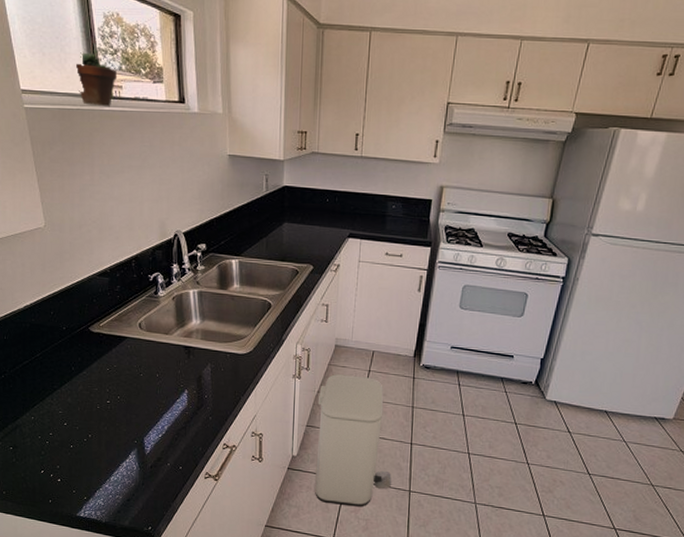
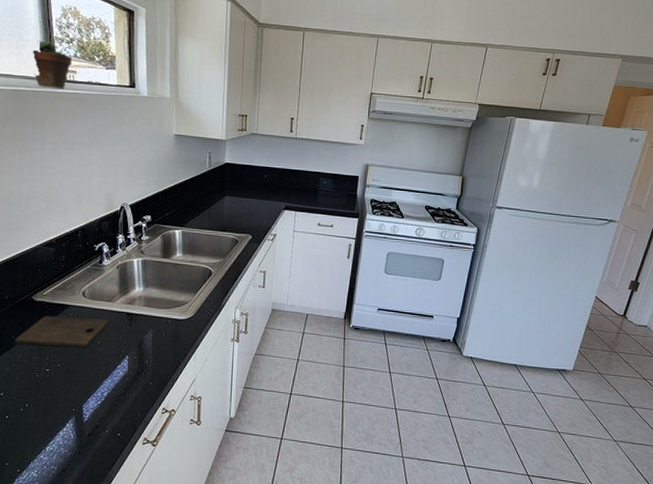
cutting board: none [75,348,167,381] -> present [15,316,109,348]
pedal bin: present [314,374,391,507] -> none [250,337,325,466]

